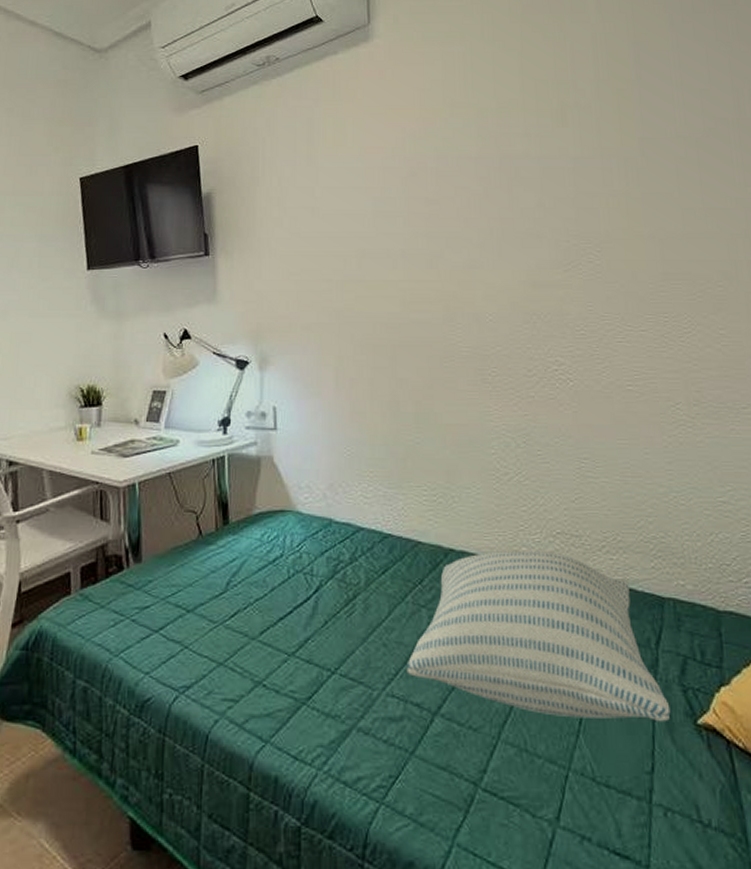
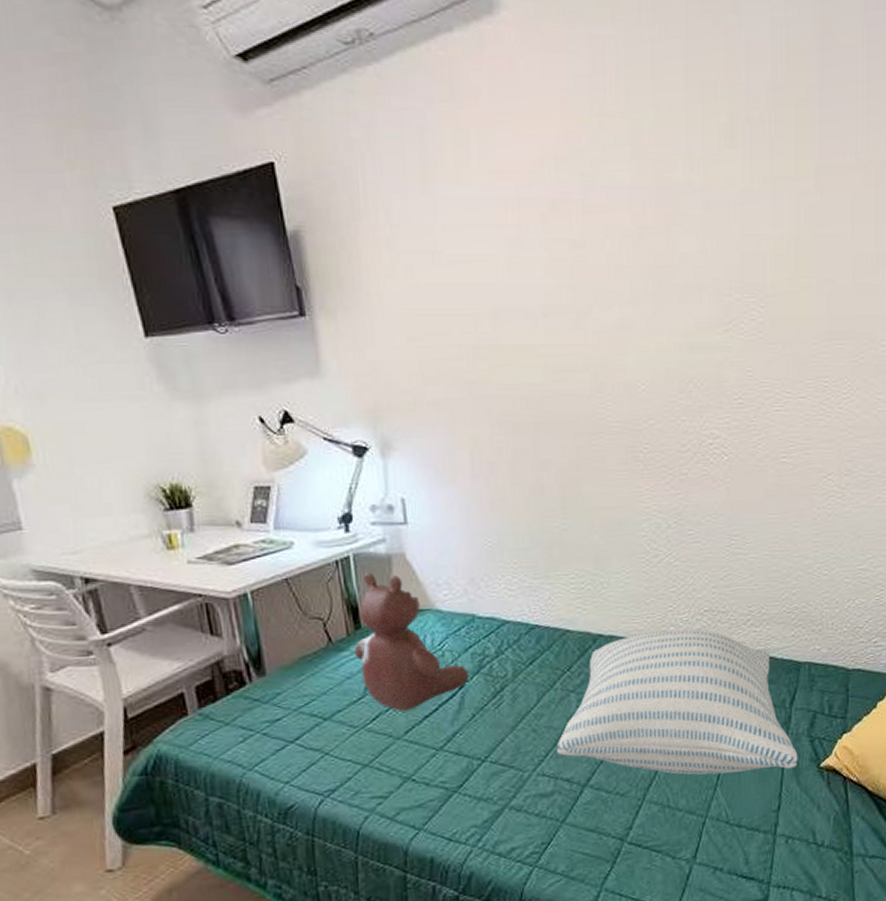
stuffed bear: none [220,471,324,610] -> present [353,572,470,711]

